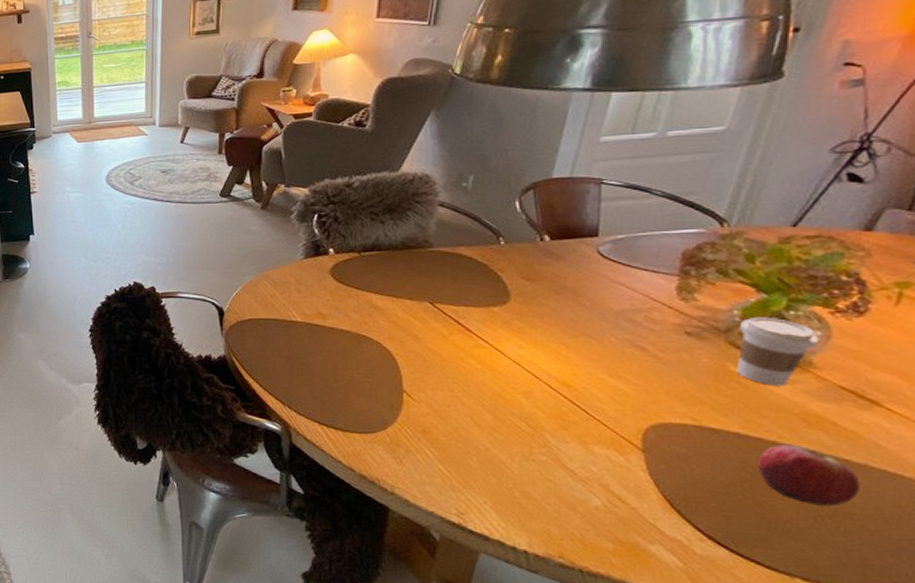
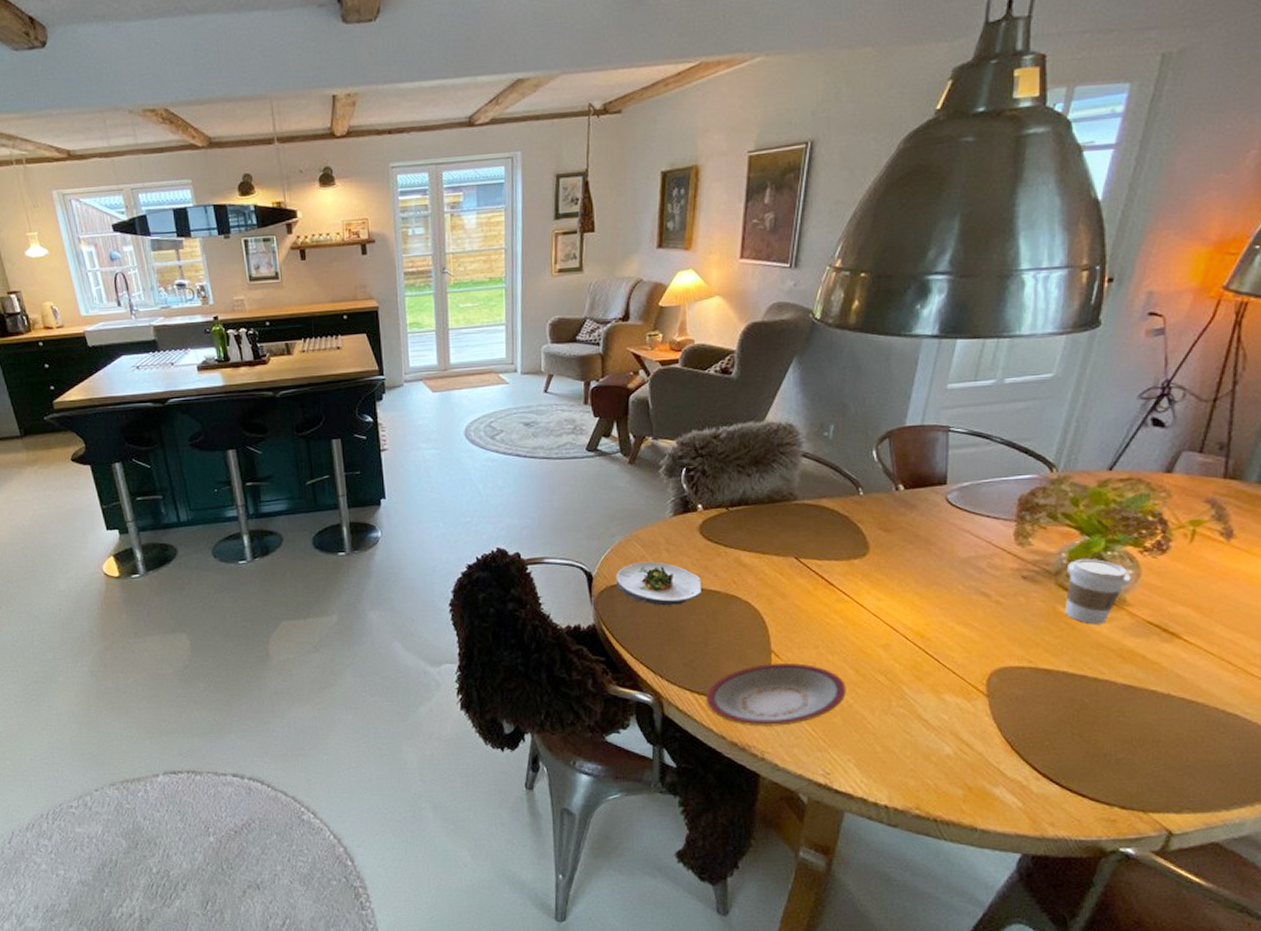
salad plate: none [246,300,331,342] -> present [615,561,701,606]
plate: none [333,402,483,464] -> present [705,662,846,727]
apple: present [757,444,860,506] -> none [1082,679,1164,736]

